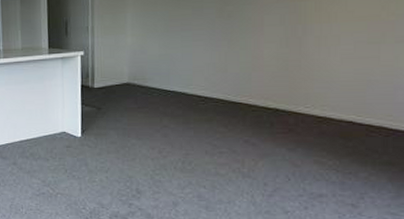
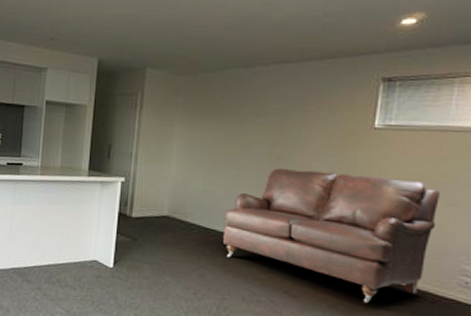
sofa: none [181,22,390,144] -> present [223,169,440,304]

